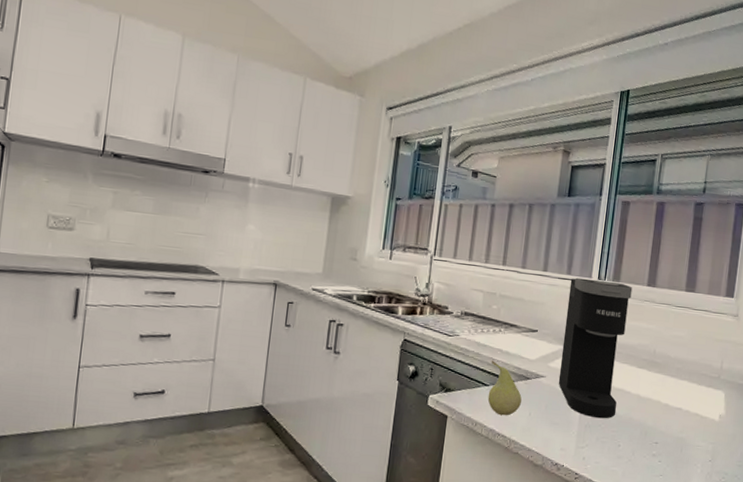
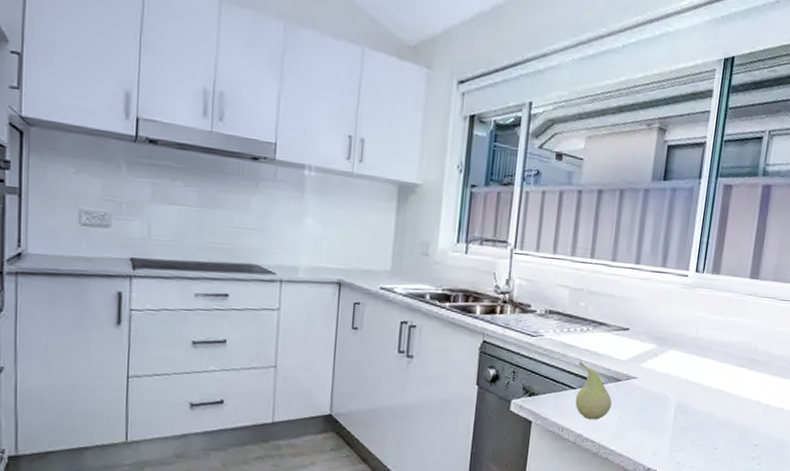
coffee maker: present [558,277,633,419] -> none [651,270,734,421]

